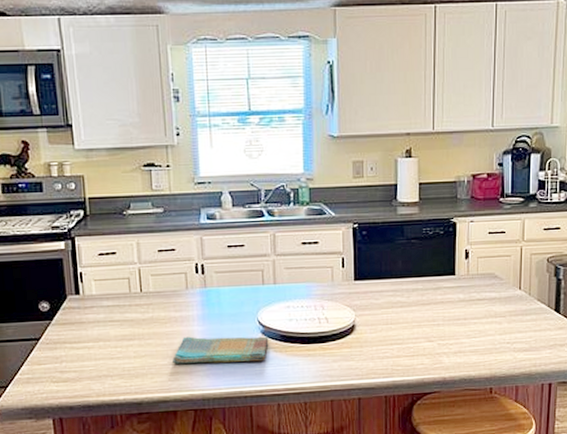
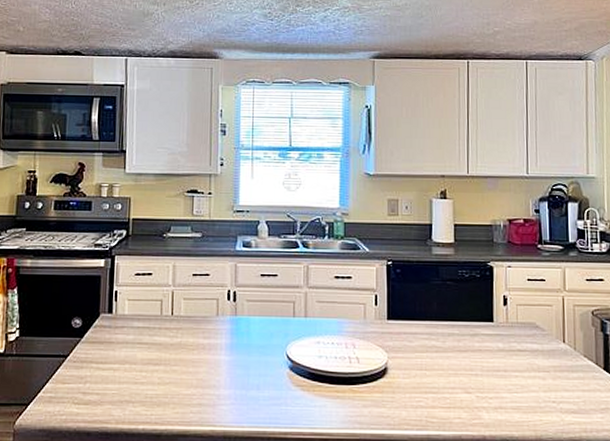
dish towel: present [172,336,269,364] -> none [196,366,296,400]

